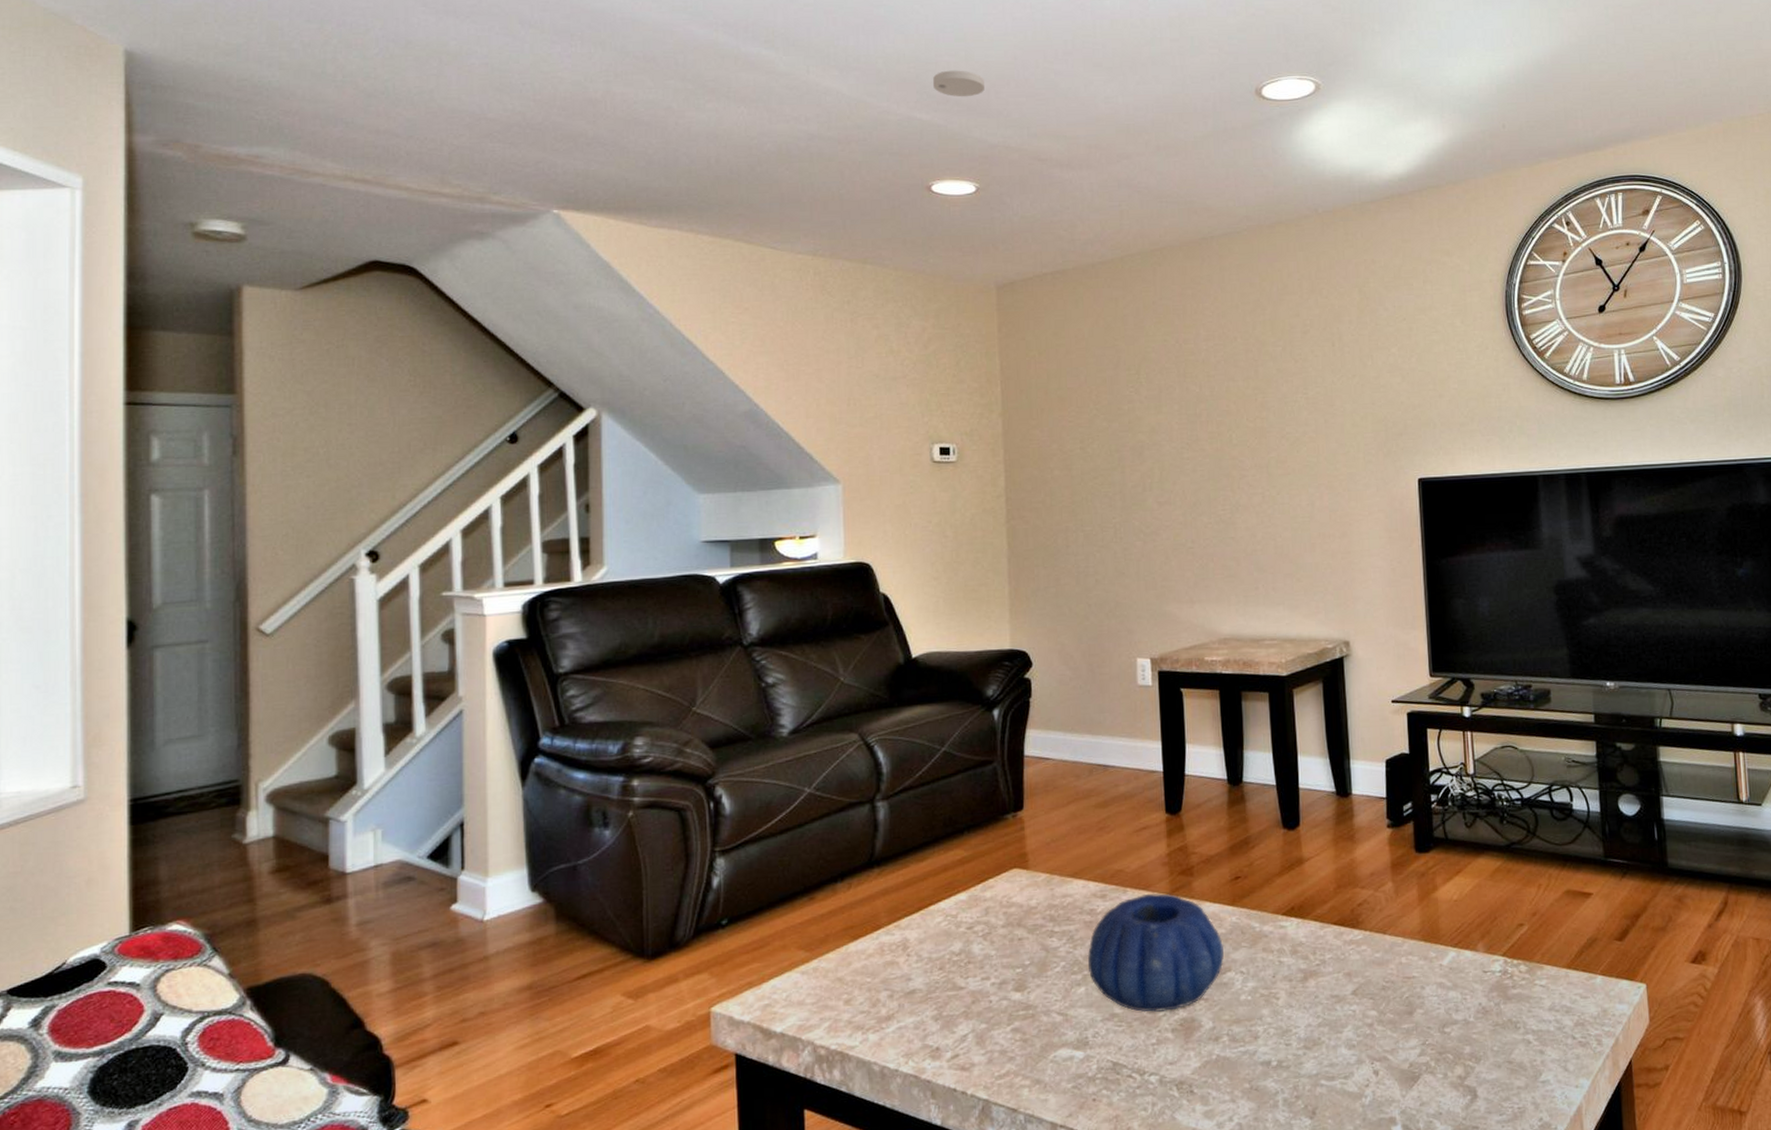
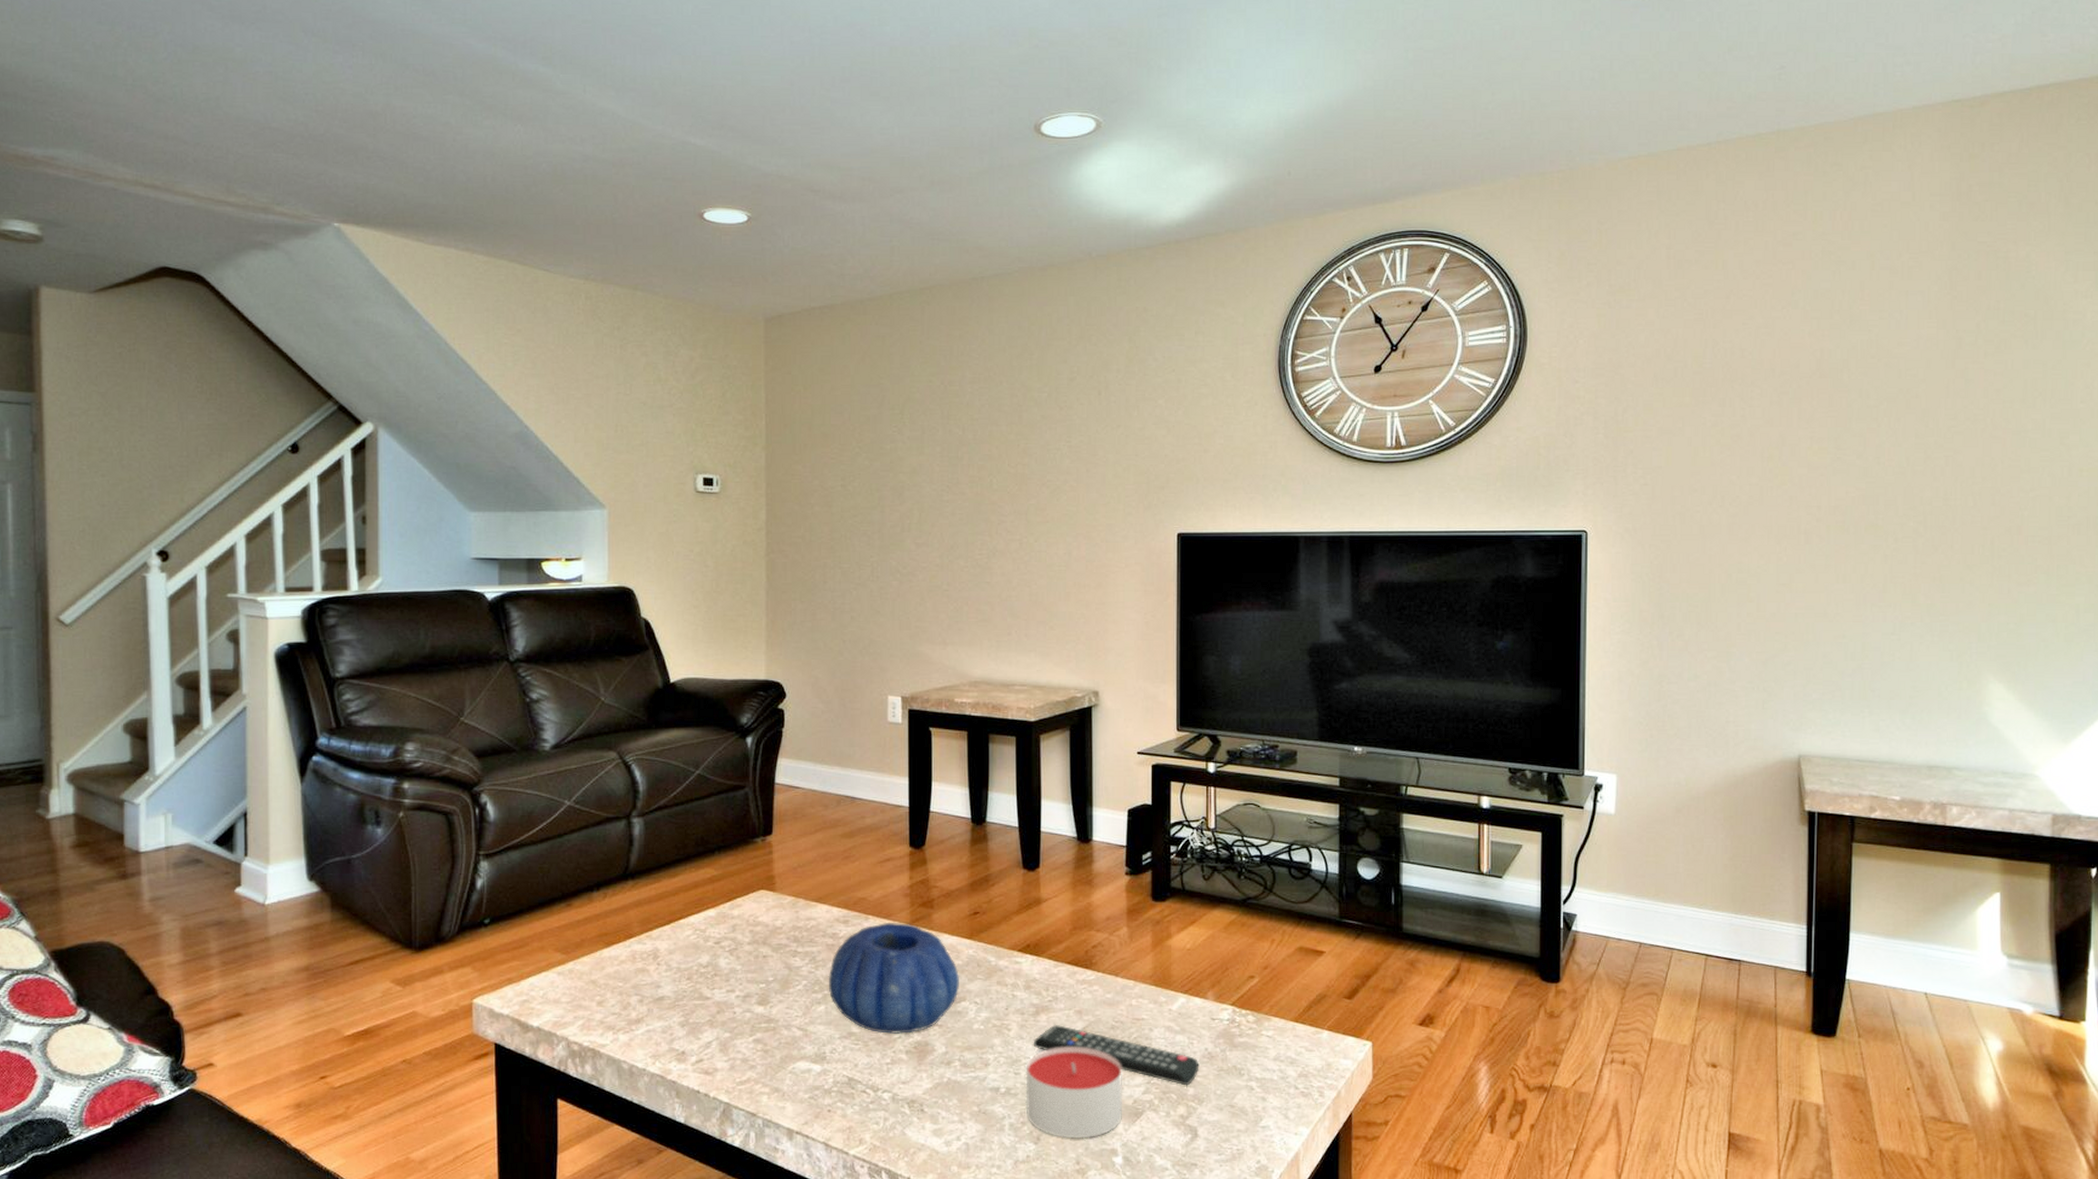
smoke detector: present [932,70,985,97] -> none [708,94,760,123]
candle: none [1297,1011,1399,1110] -> present [1025,1047,1123,1139]
remote control: none [1303,989,1475,1044] -> present [1033,1024,1200,1086]

